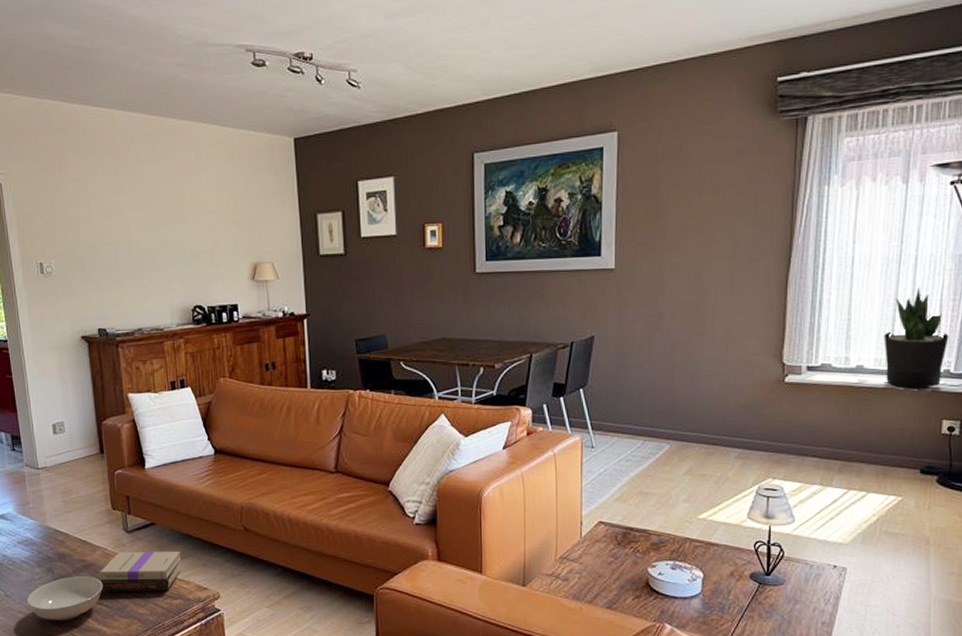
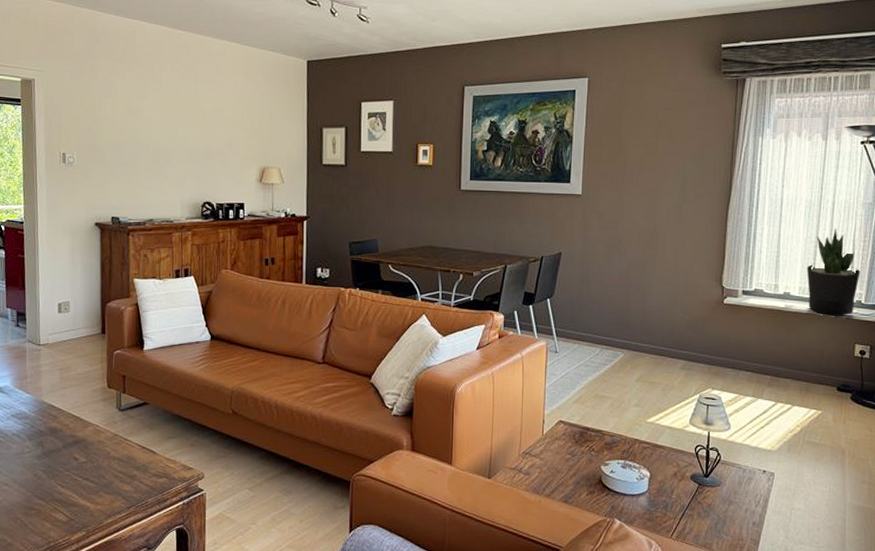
bowl: present [26,576,103,621] -> none [14,451,91,495]
books: present [98,551,182,593] -> none [87,430,170,470]

